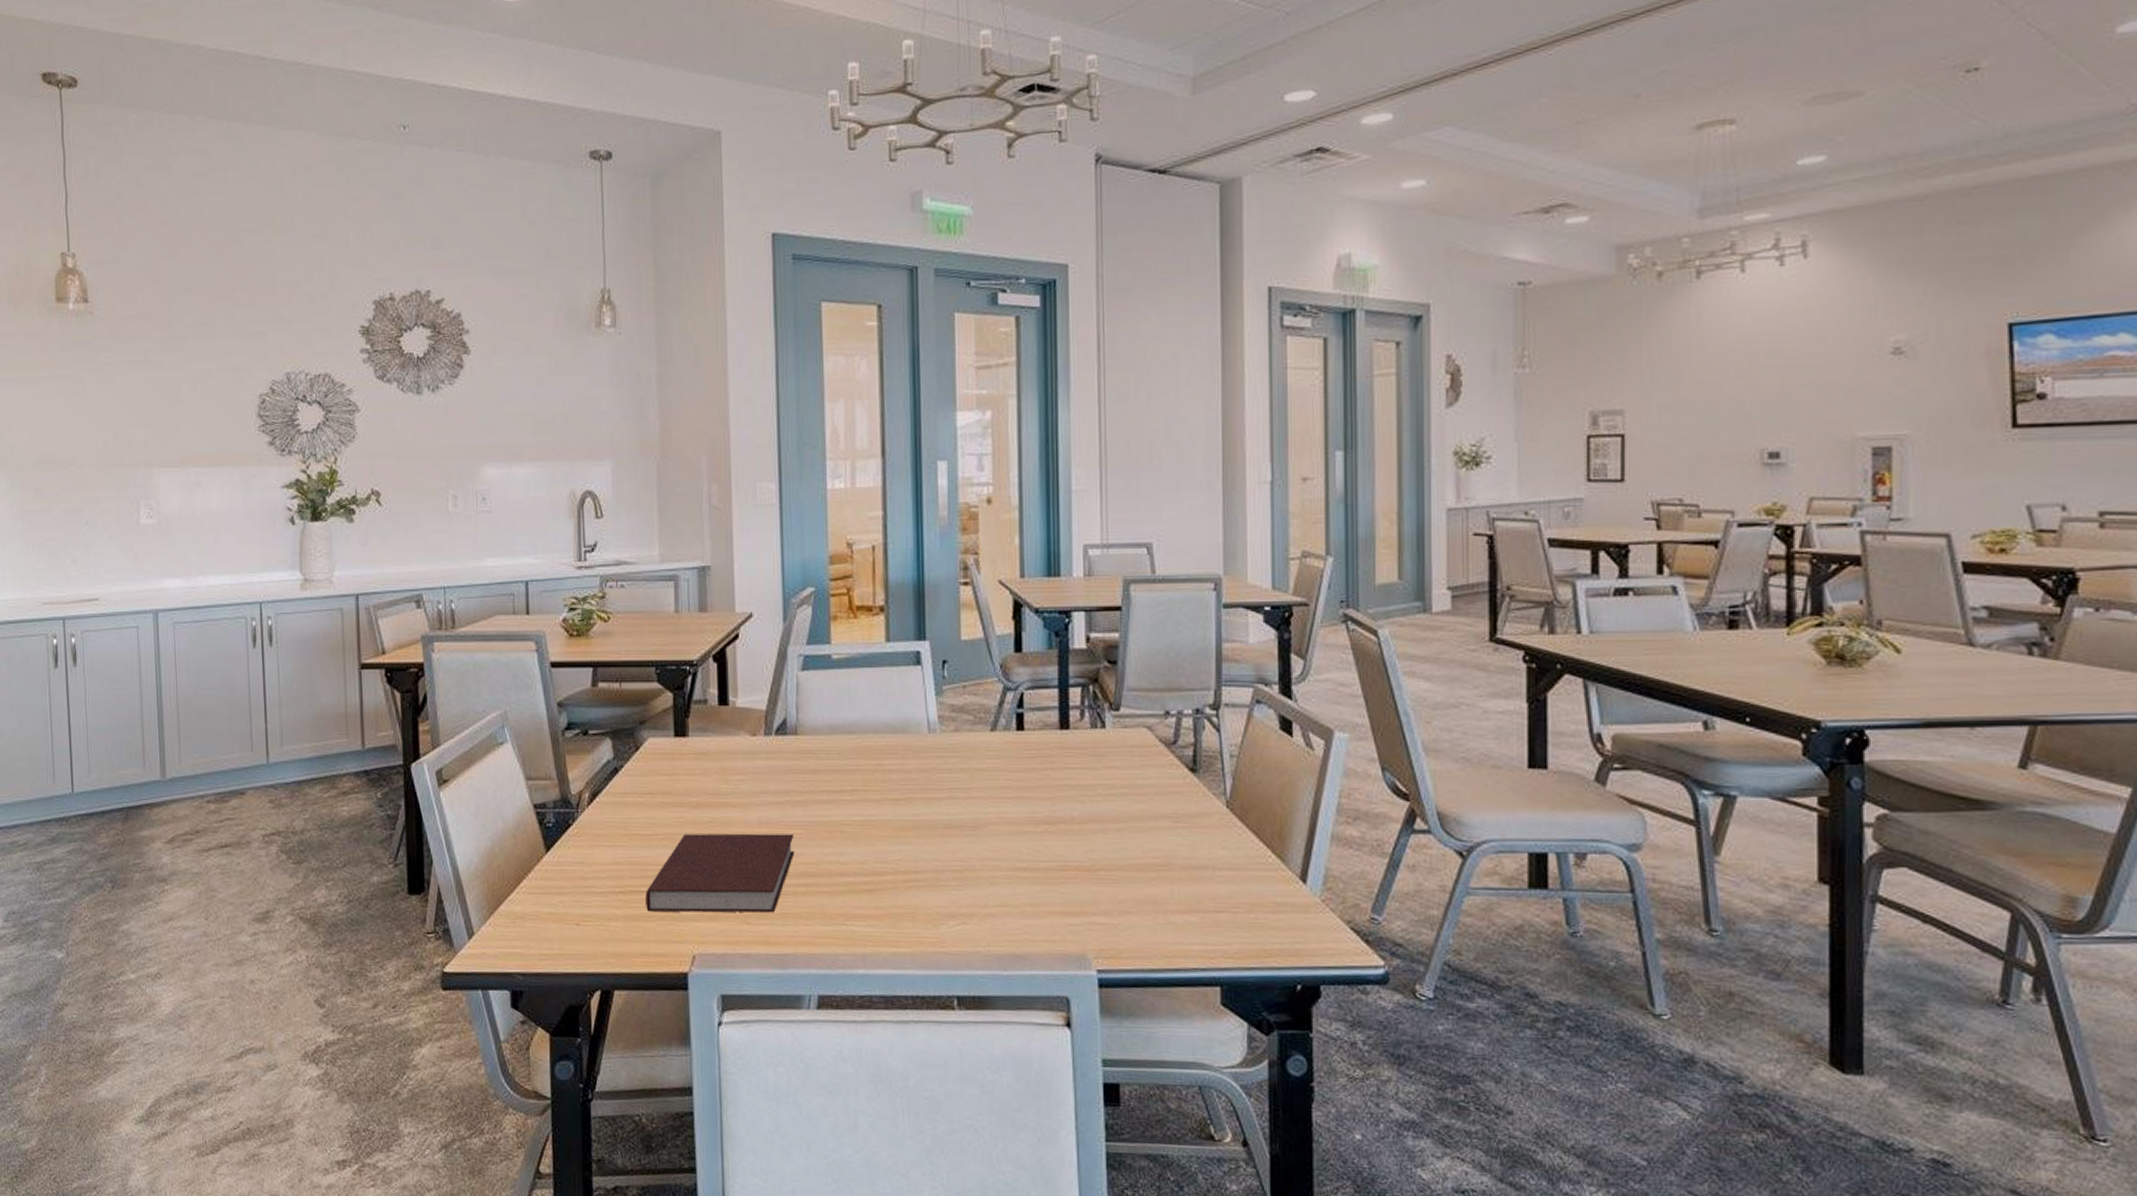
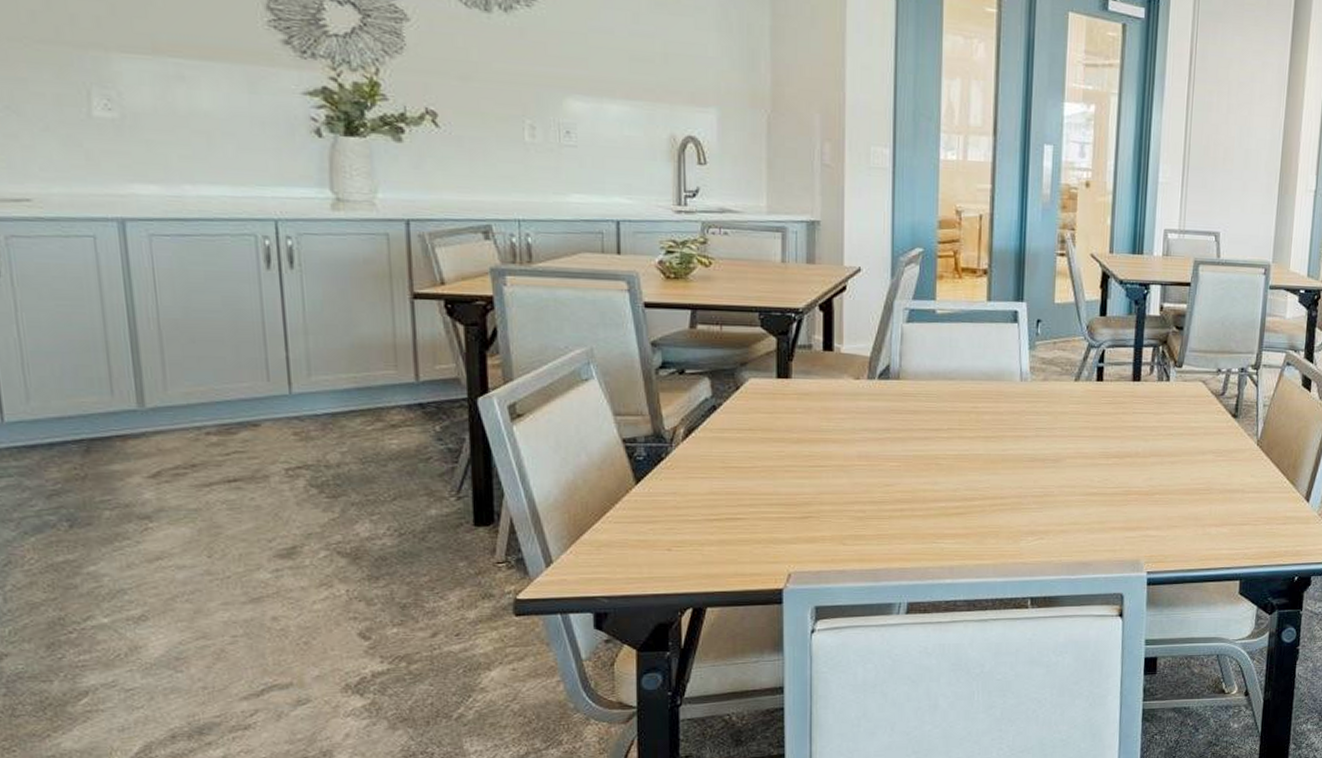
notebook: present [645,833,795,913] -> none [742,466,892,537]

